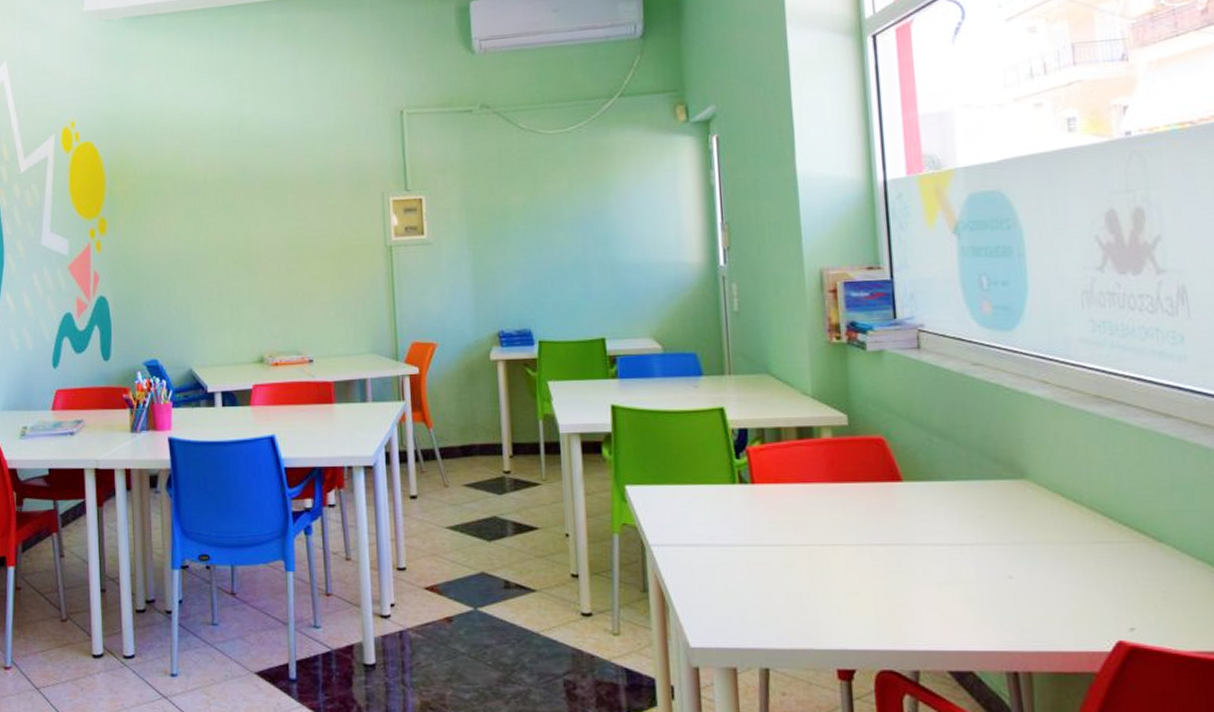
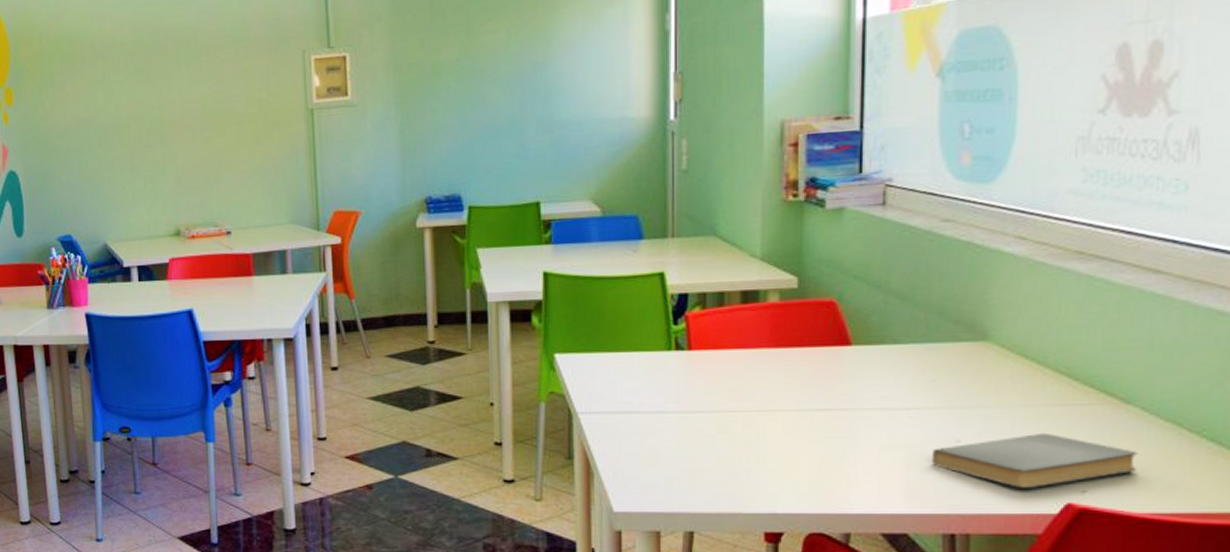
book: none [988,569,1177,626] -> present [932,432,1139,489]

